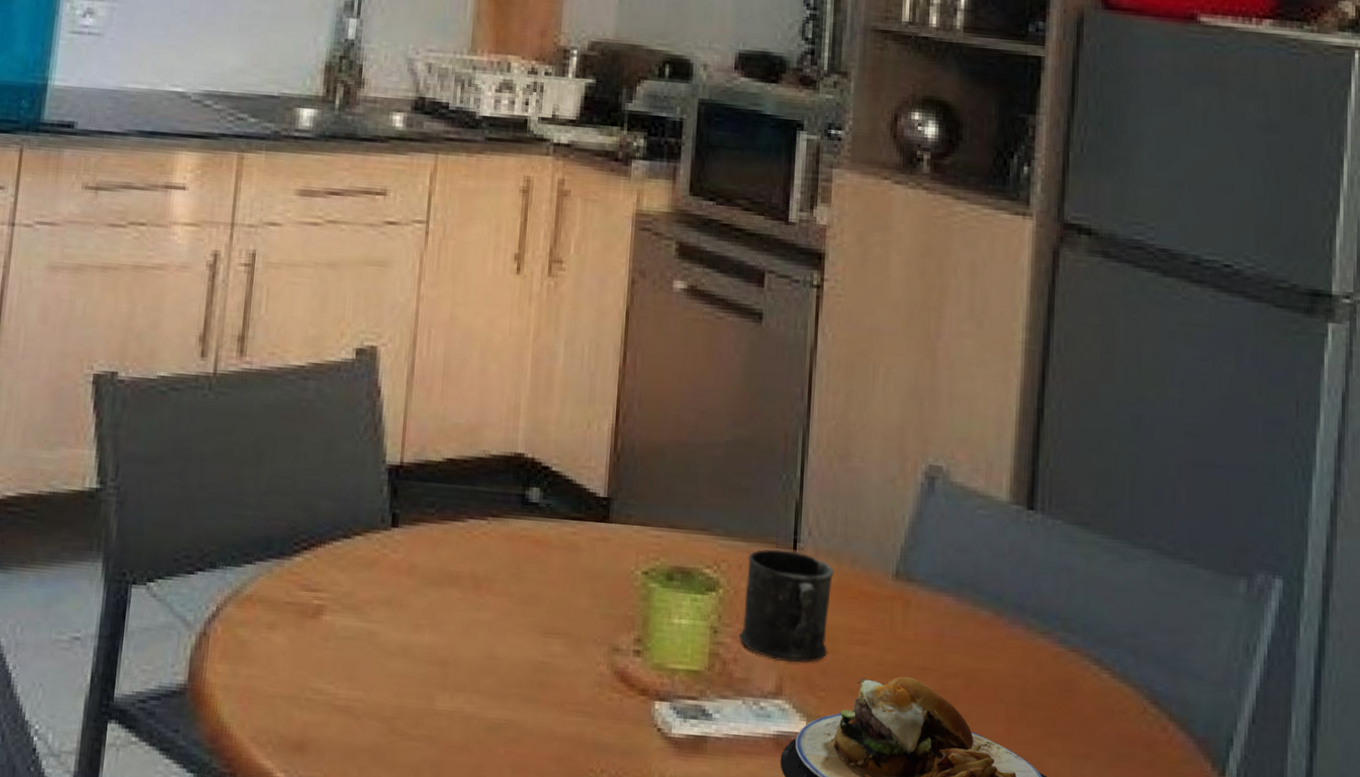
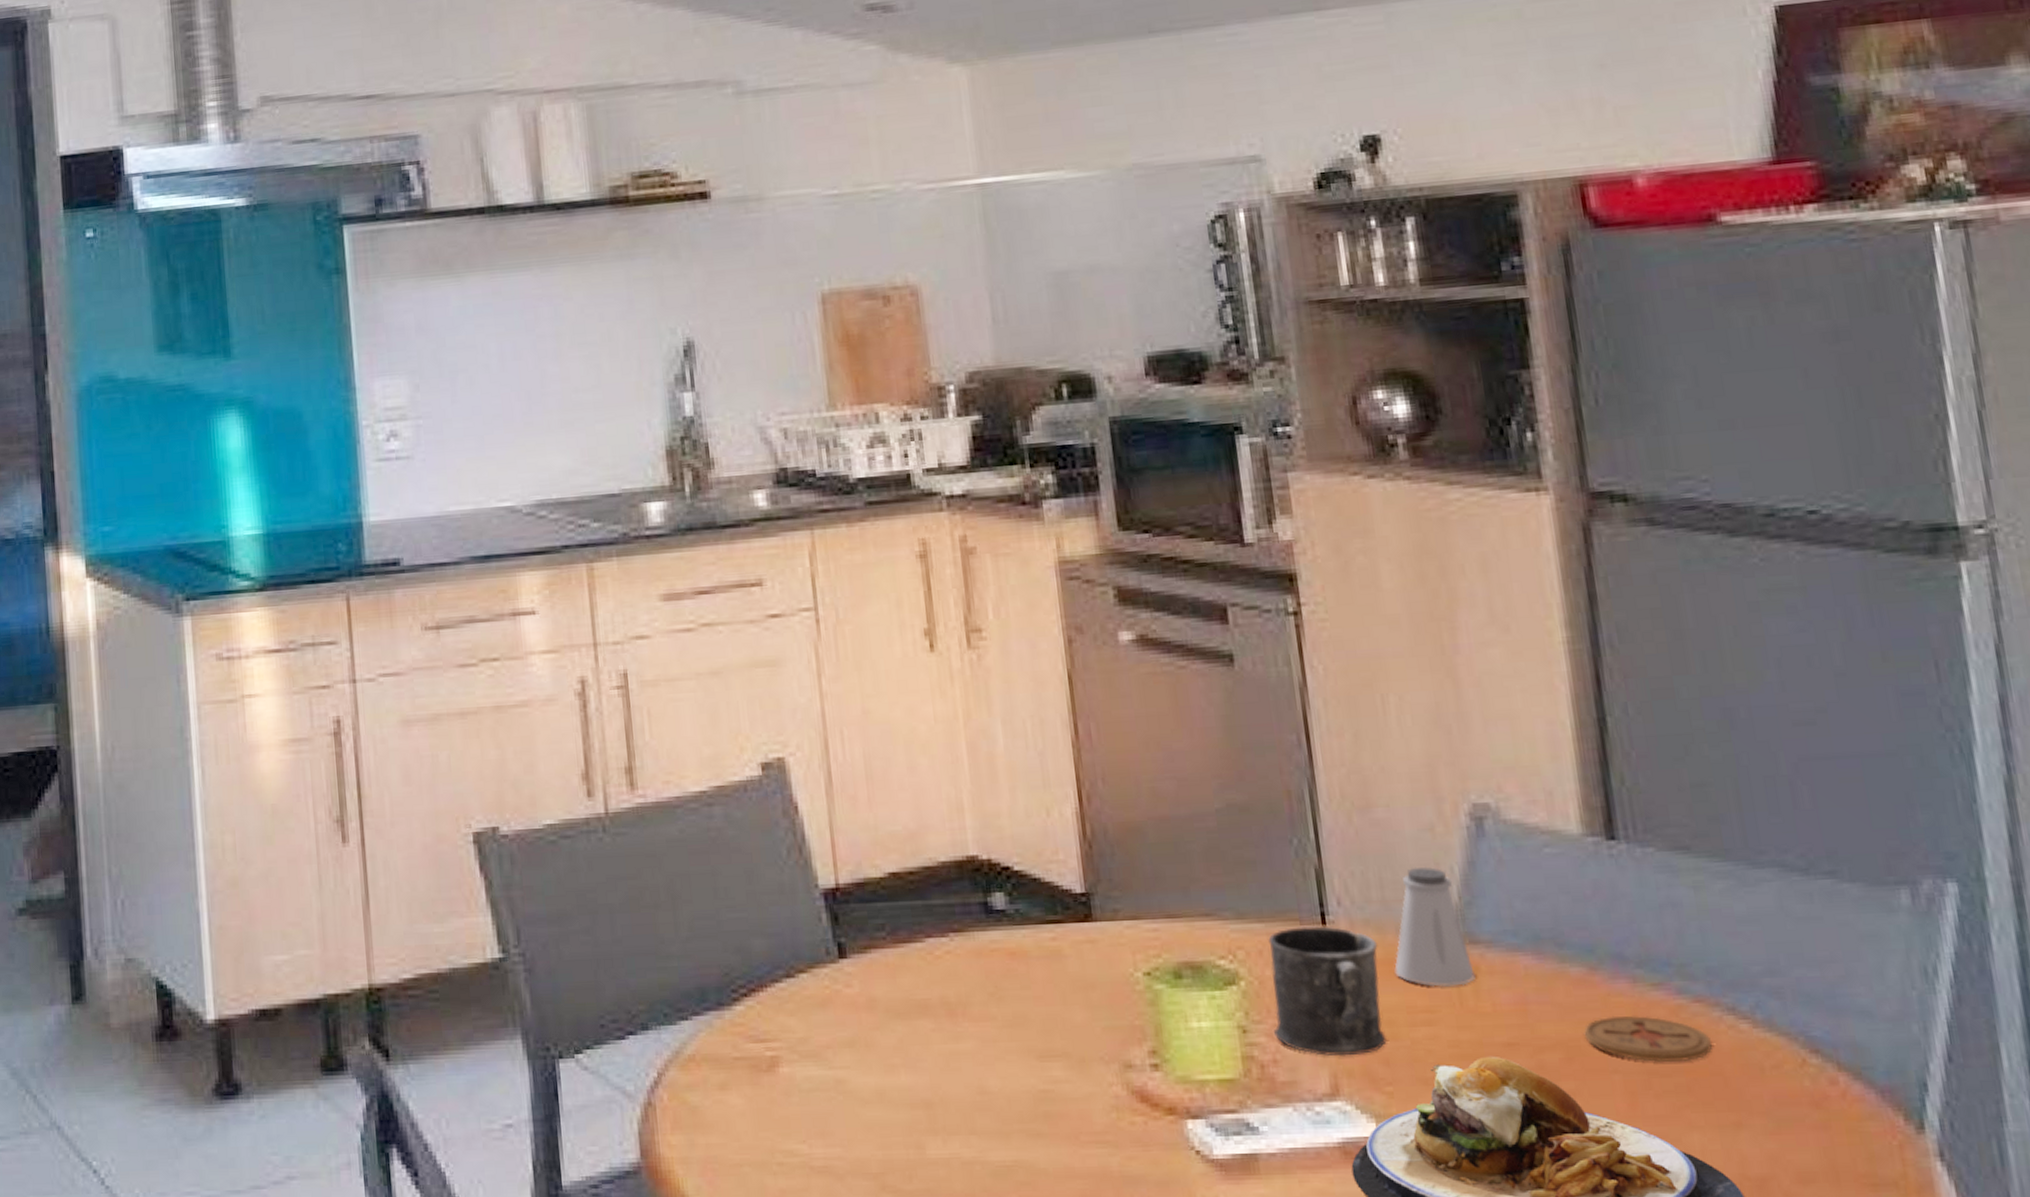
saltshaker: none [844,511,906,615] -> present [1394,866,1475,987]
coaster: none [982,654,1078,699] -> present [1584,1015,1712,1062]

